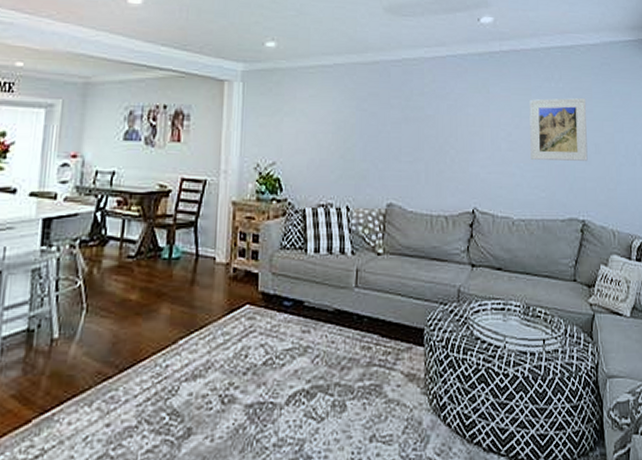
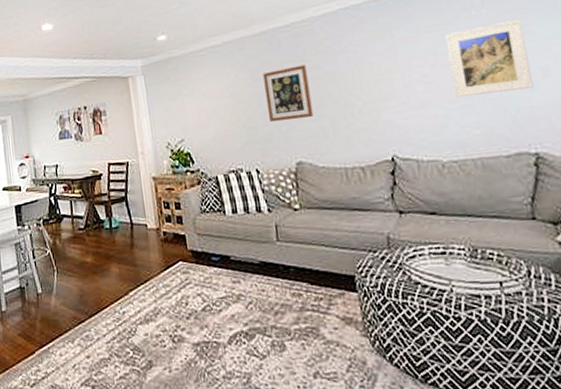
wall art: none [368,103,410,158] -> present [263,64,314,122]

